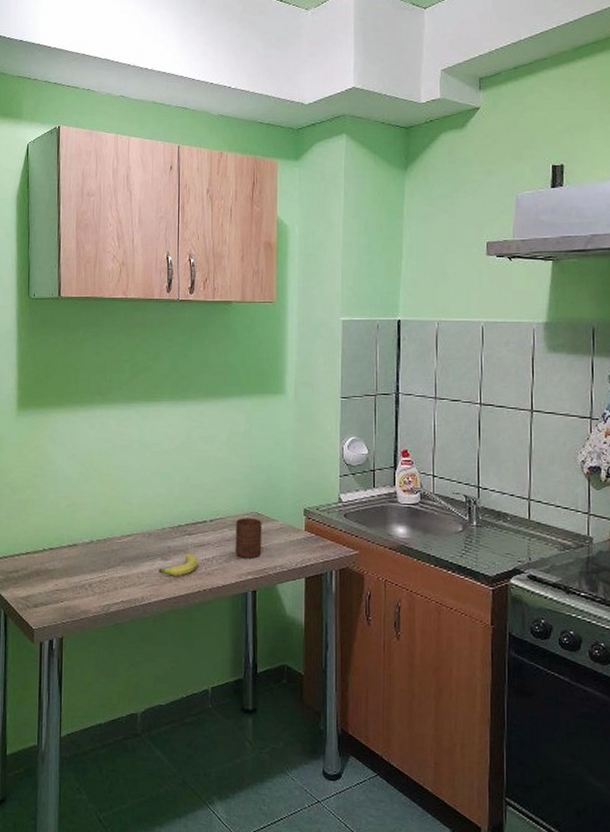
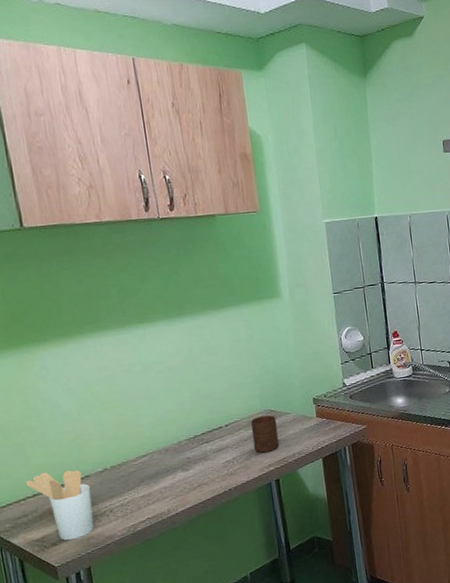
utensil holder: none [22,532,76,606] -> present [26,470,94,541]
fruit: present [159,553,198,576] -> none [181,459,220,484]

